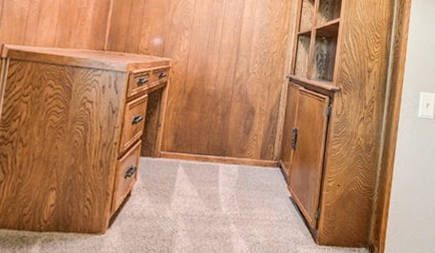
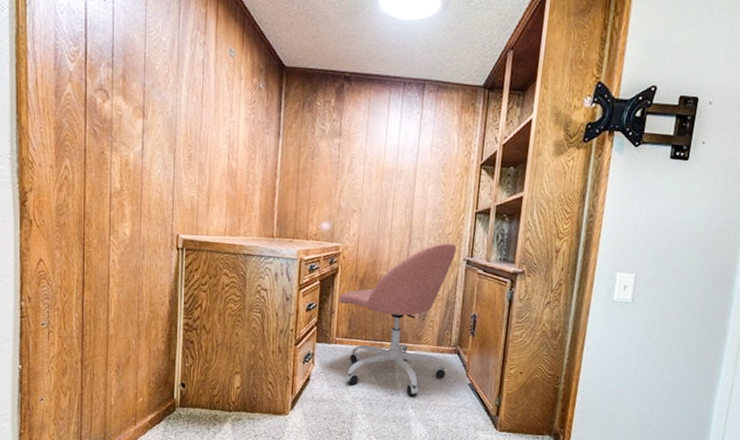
office chair: none [165,60,281,211] -> present [338,242,457,397]

